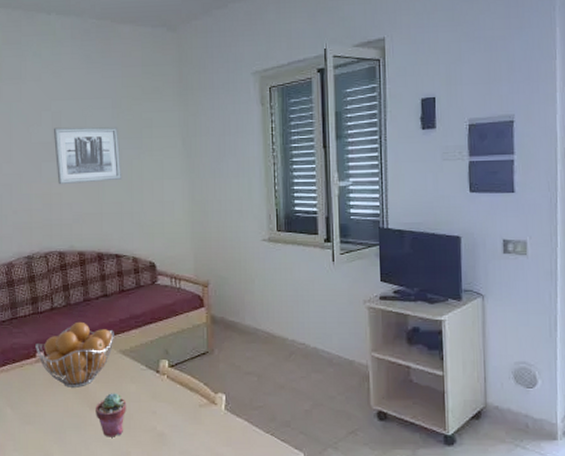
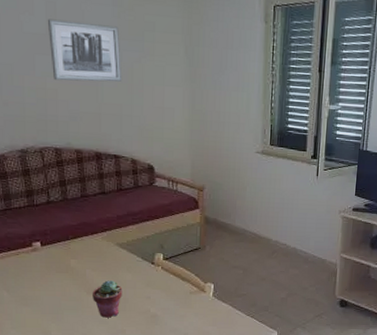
fruit basket: present [35,321,114,388] -> none [31,215,112,275]

